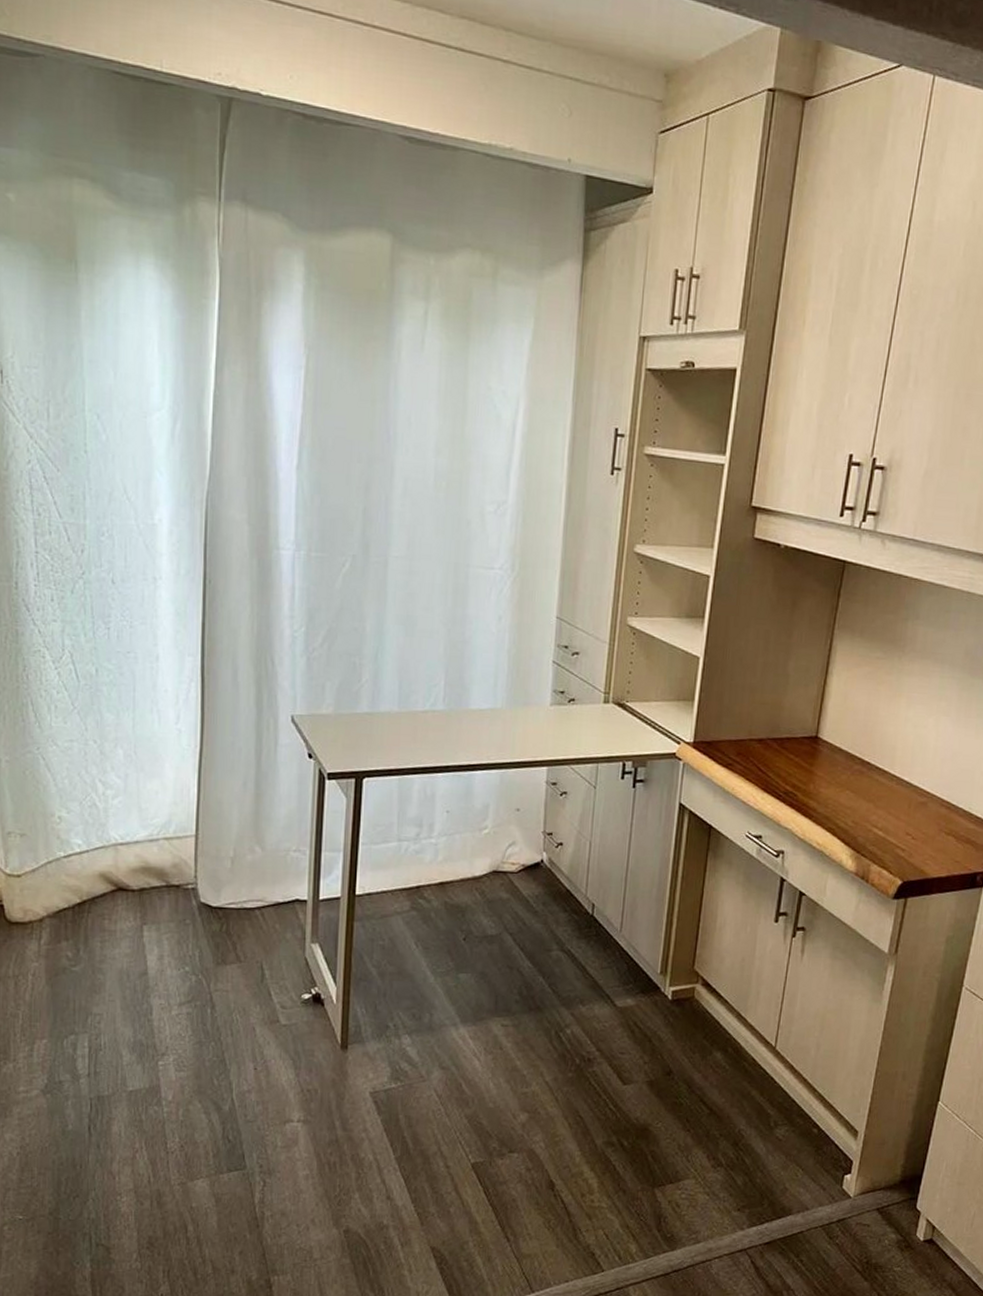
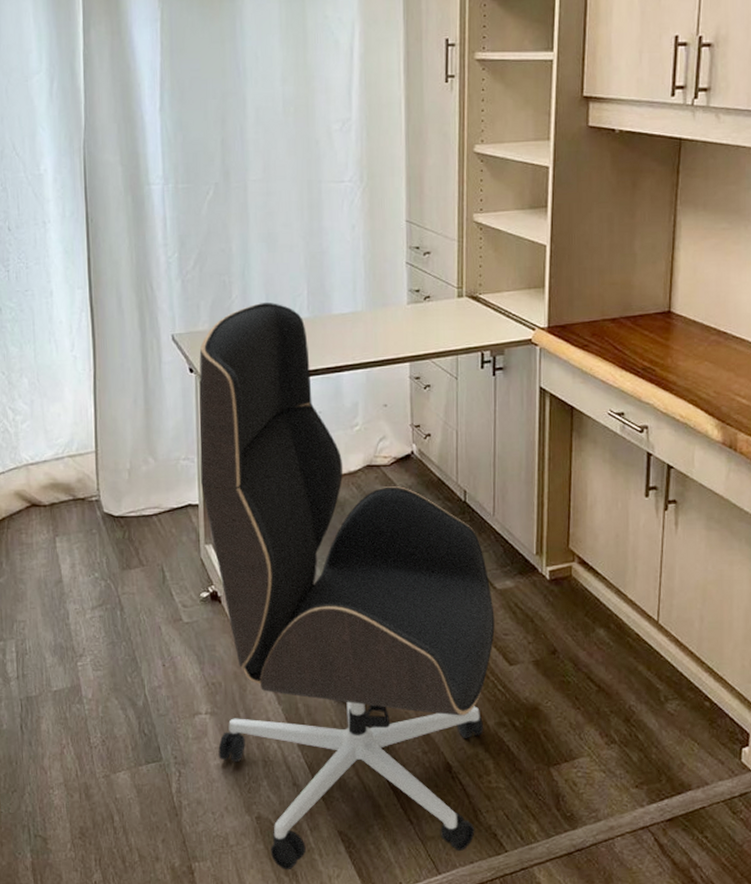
office chair: none [308,690,613,1286] -> present [199,303,495,871]

